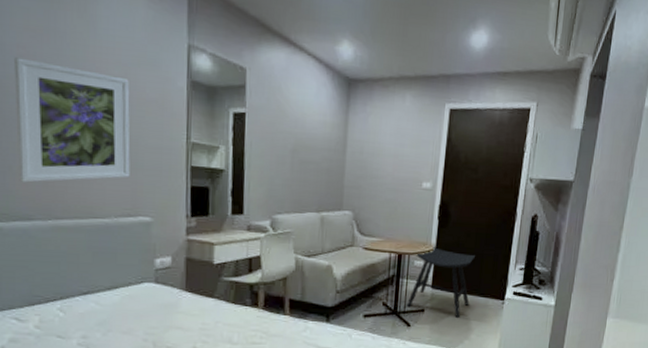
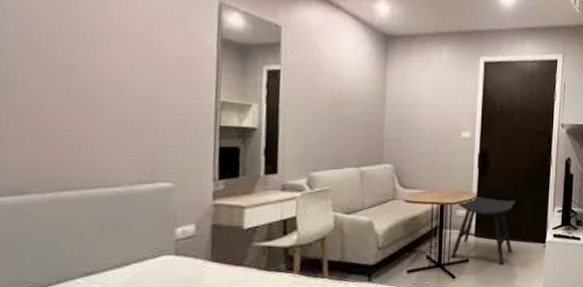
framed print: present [14,57,131,183] -> none [12,16,153,152]

